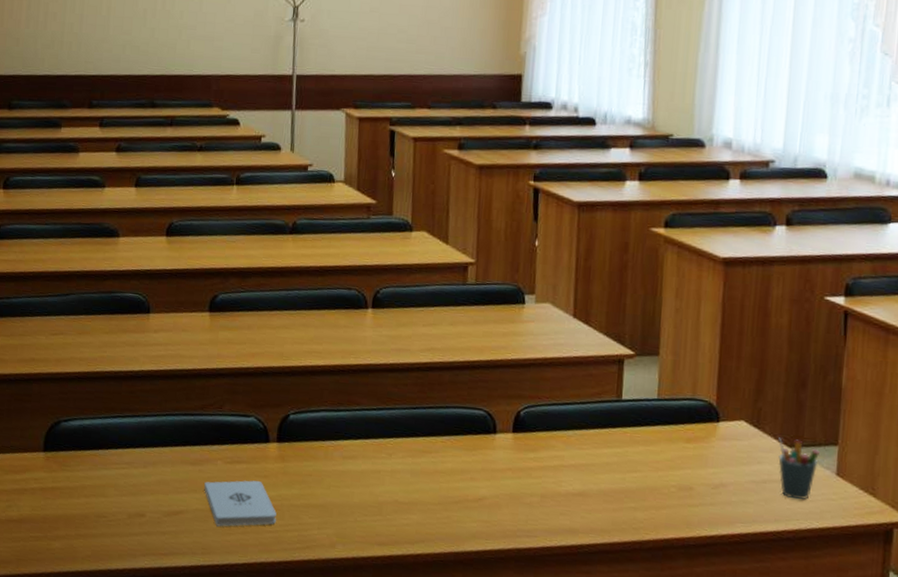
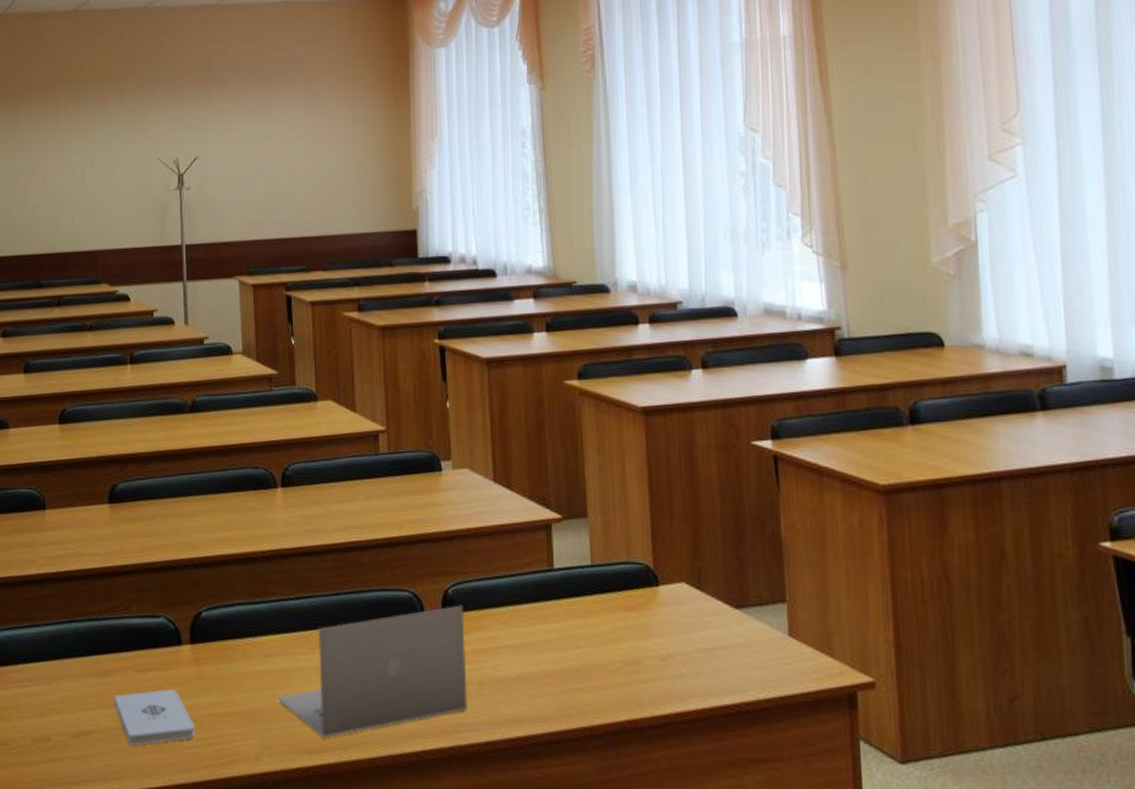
laptop: none [354,426,534,533] -> present [278,605,468,738]
pen holder: present [778,437,820,500] -> none [723,598,769,667]

